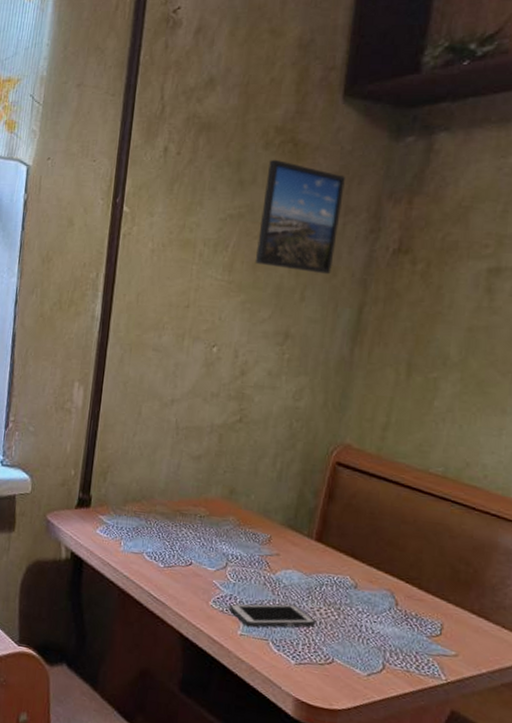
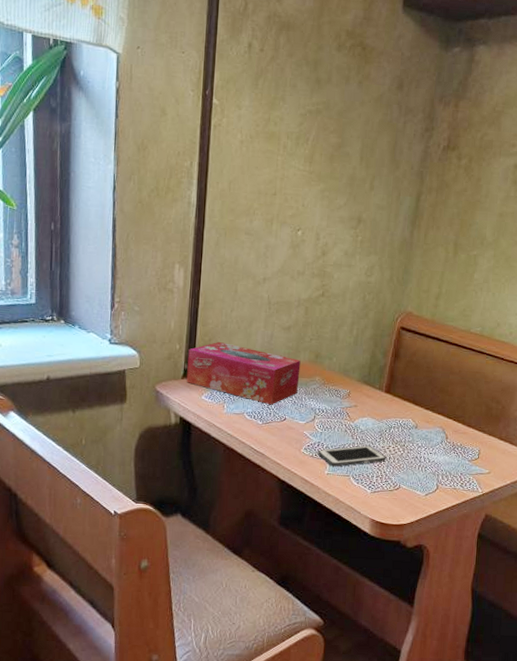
tissue box: none [80,469,212,546] -> present [186,341,301,405]
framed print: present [255,159,345,275] -> none [331,61,405,167]

